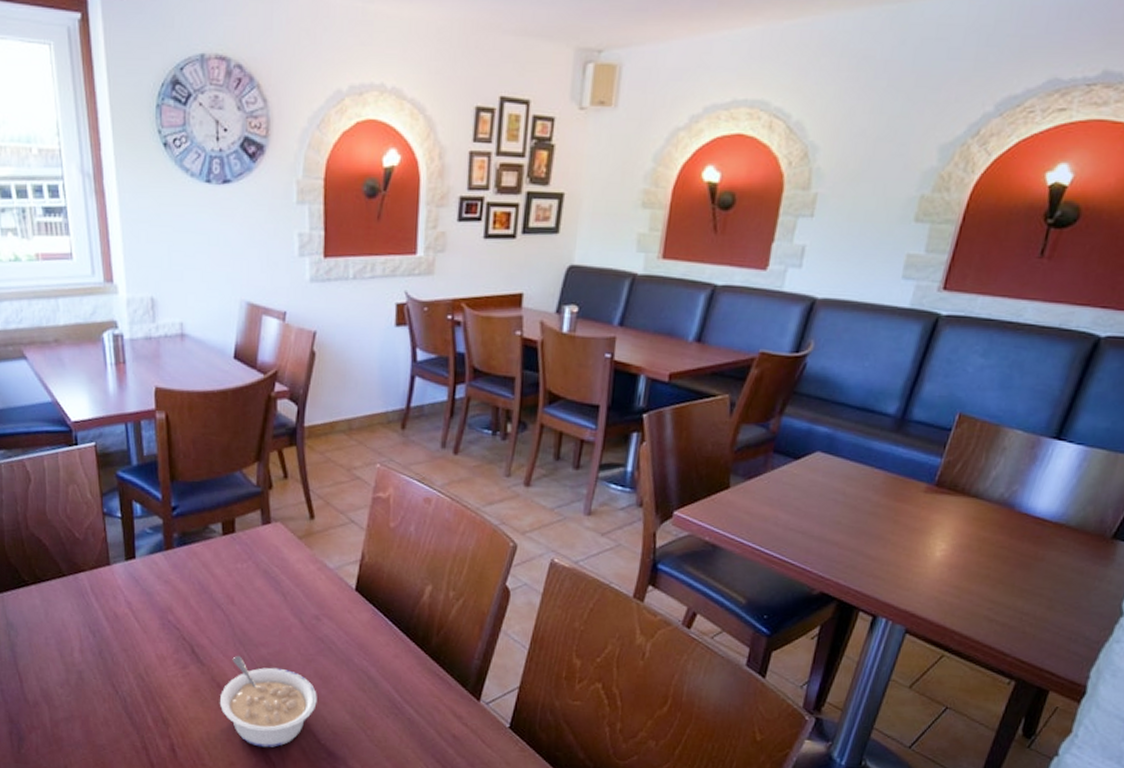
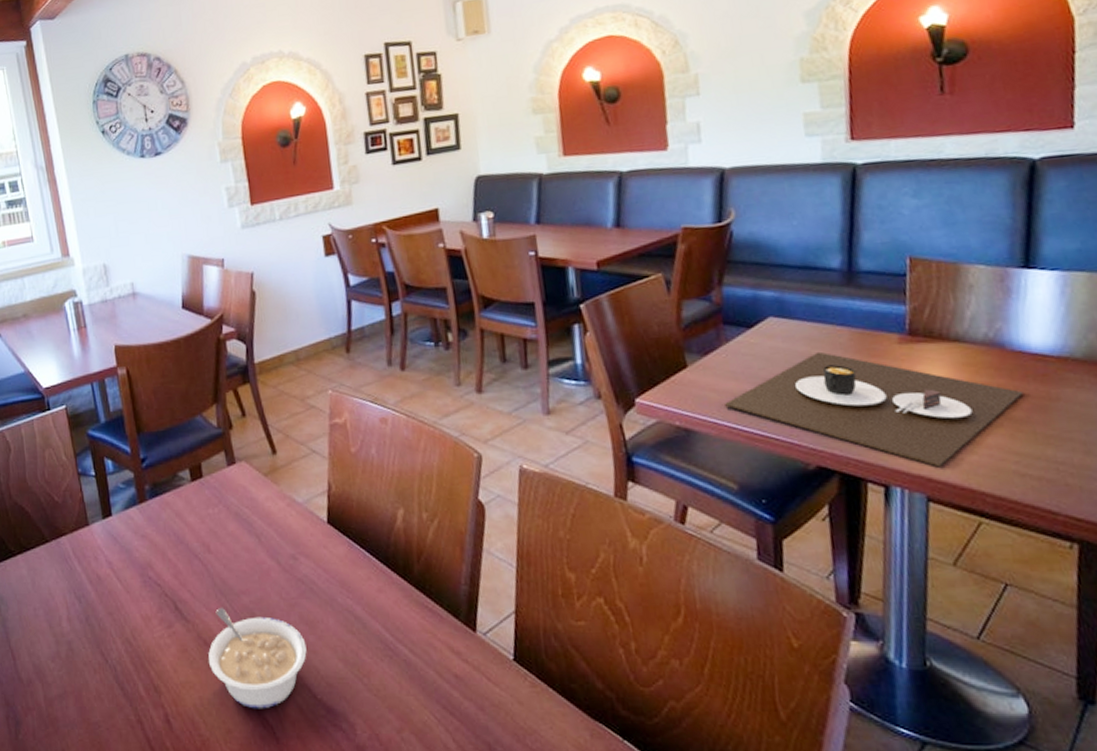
place setting: none [754,490,1016,606] -> present [725,351,1024,468]

